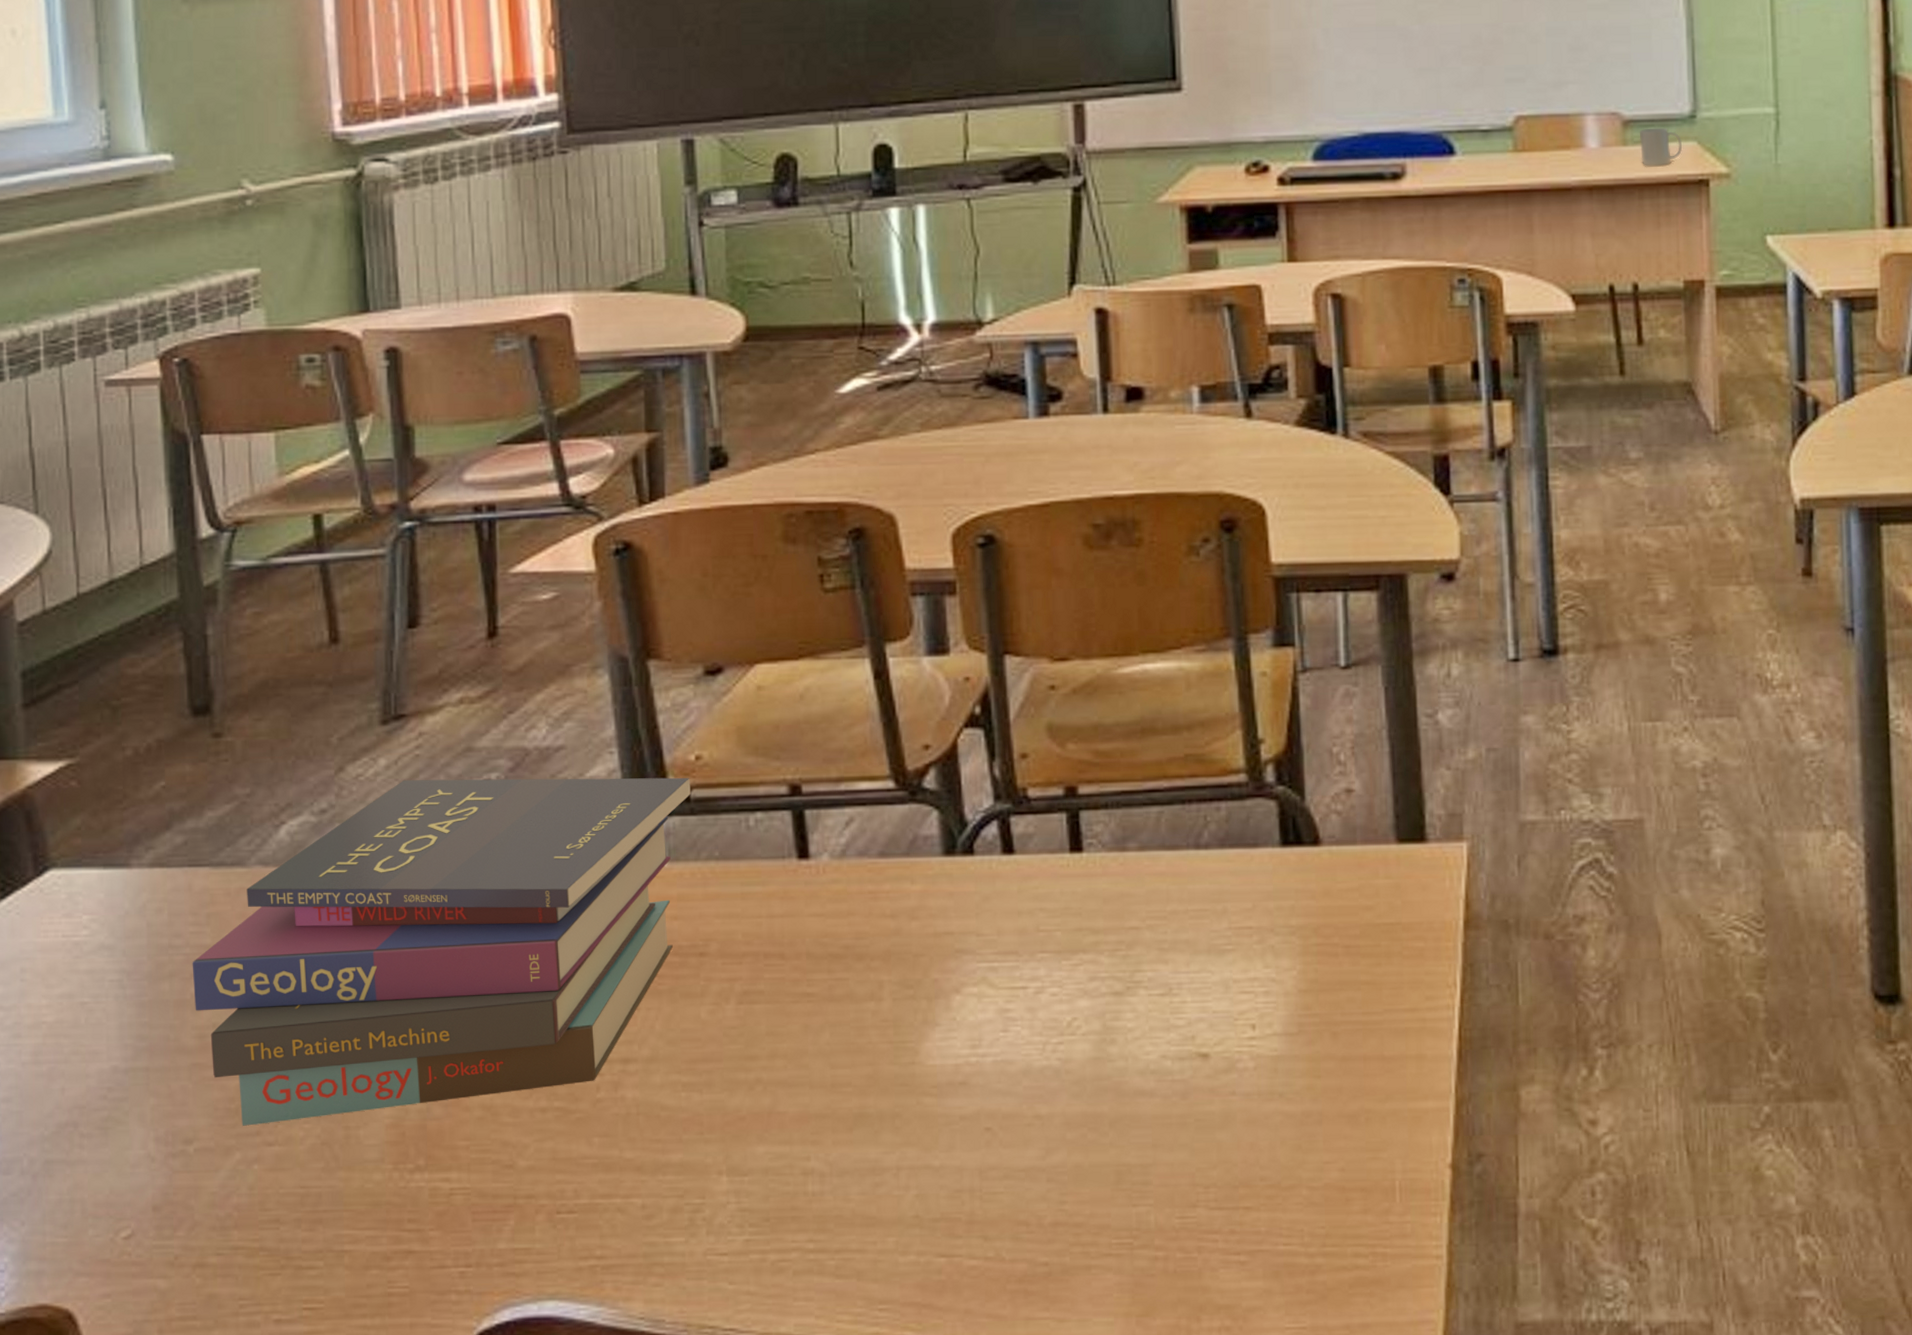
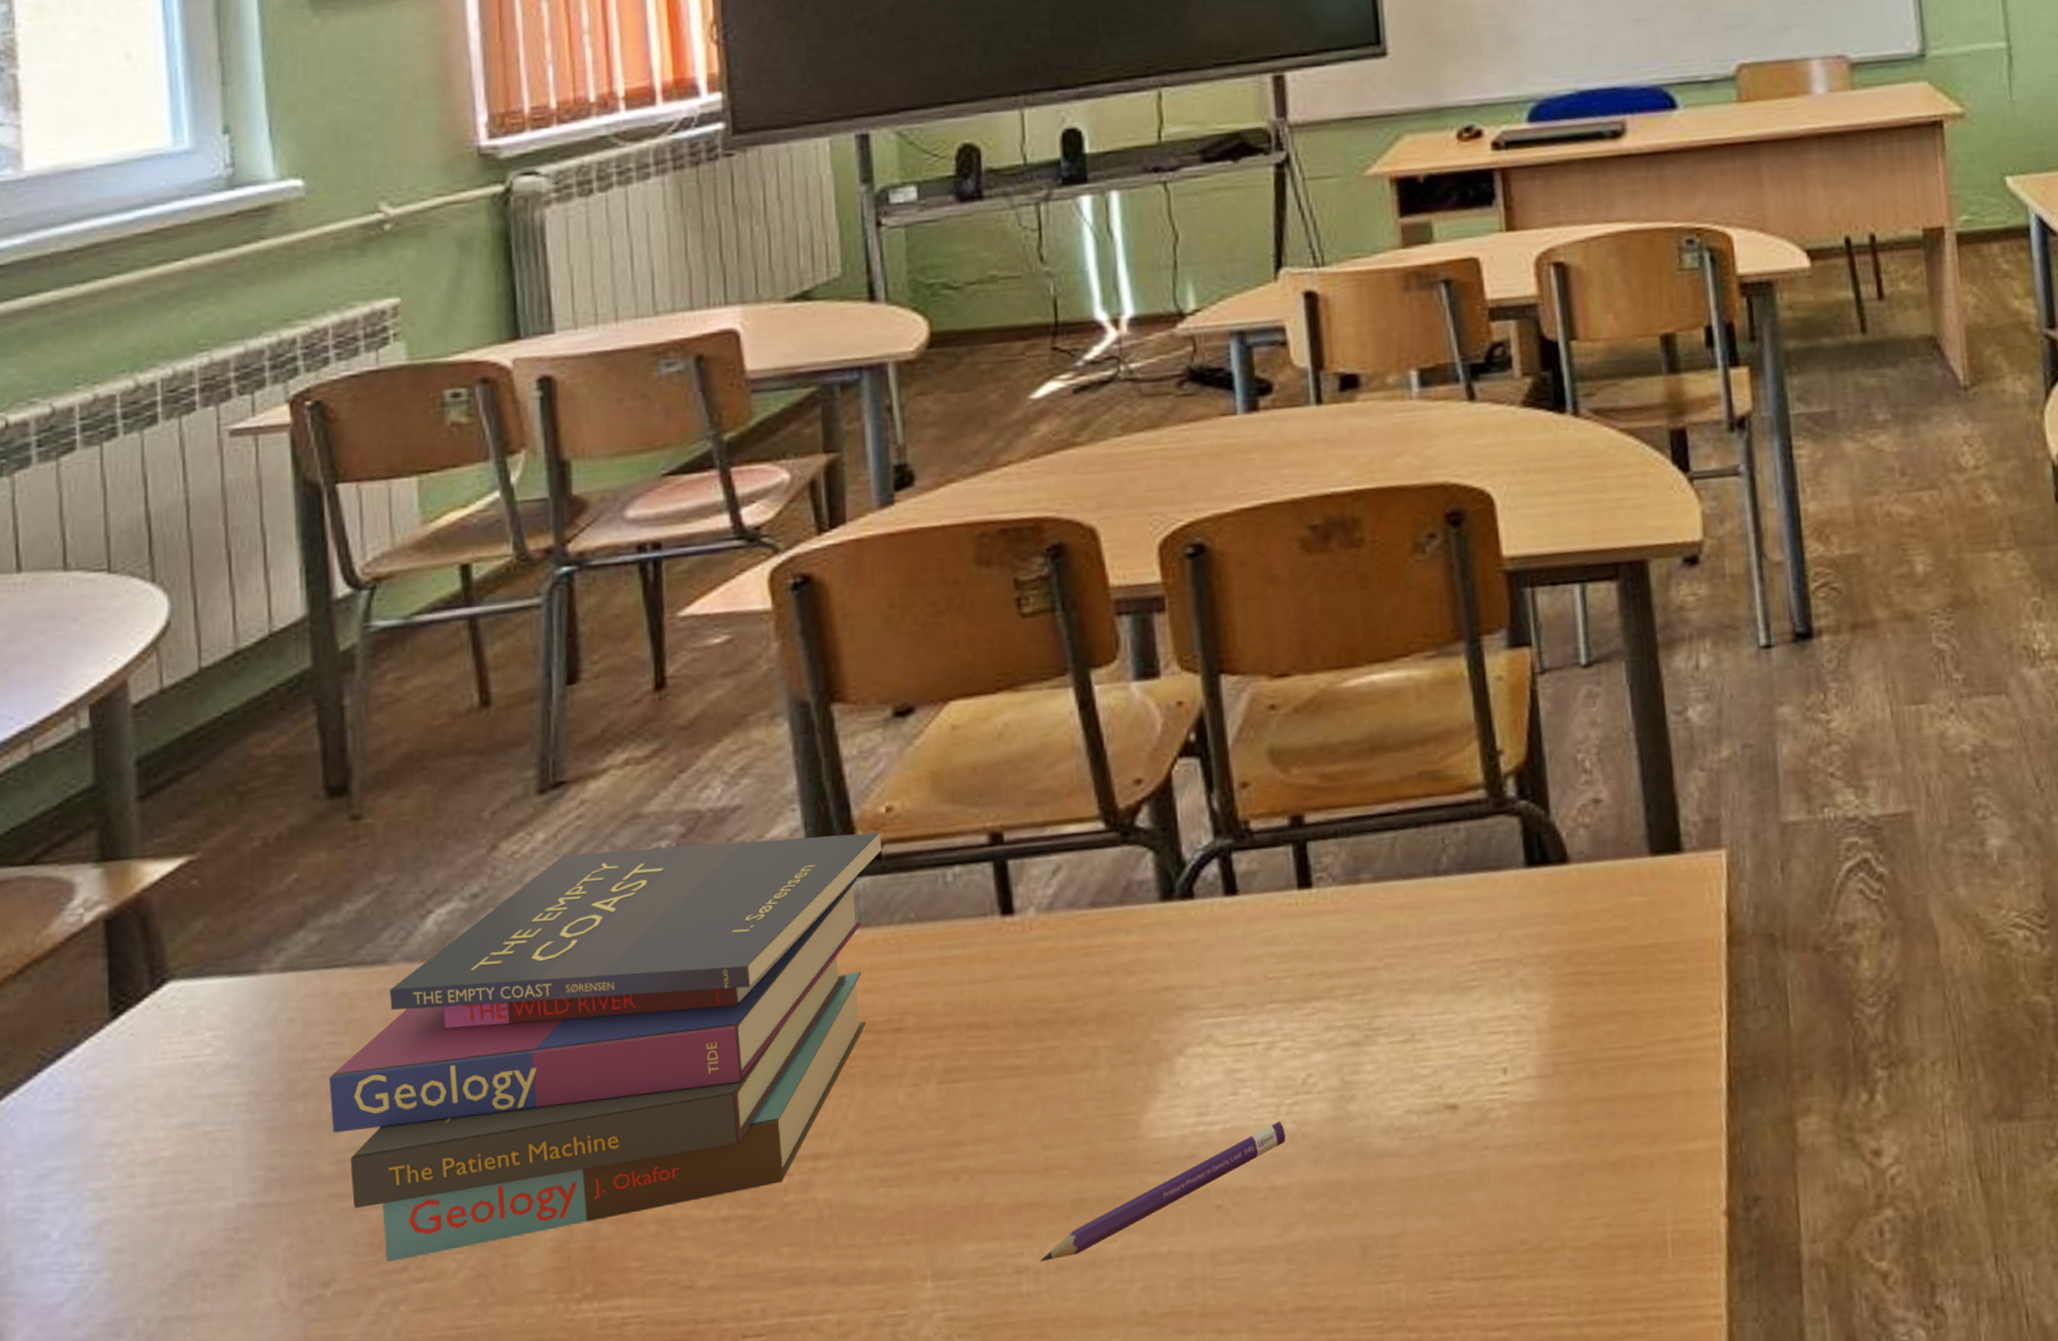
pencil: none [824,1058,1051,1166] -> present [1039,1121,1286,1262]
mug: present [1639,127,1682,168] -> none [1868,68,1913,112]

